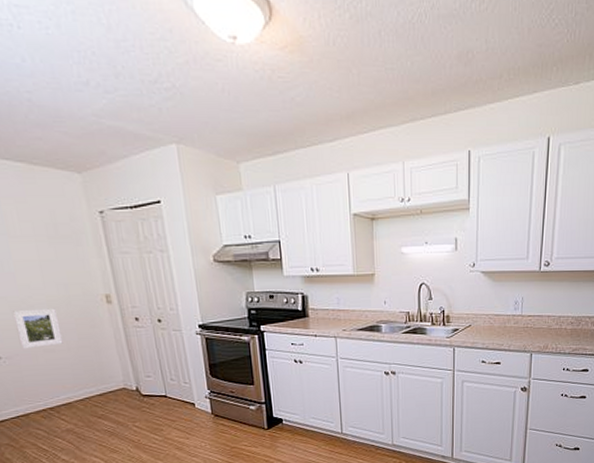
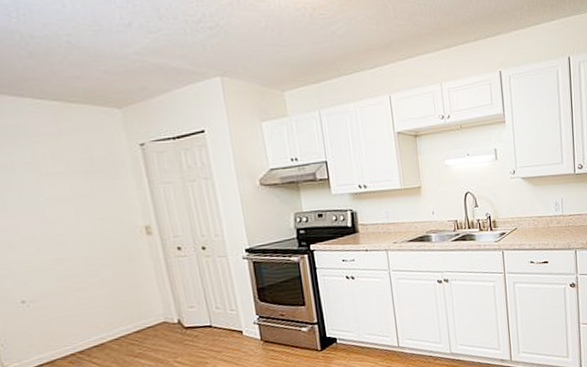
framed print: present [12,308,63,349] -> none [39,244,97,291]

